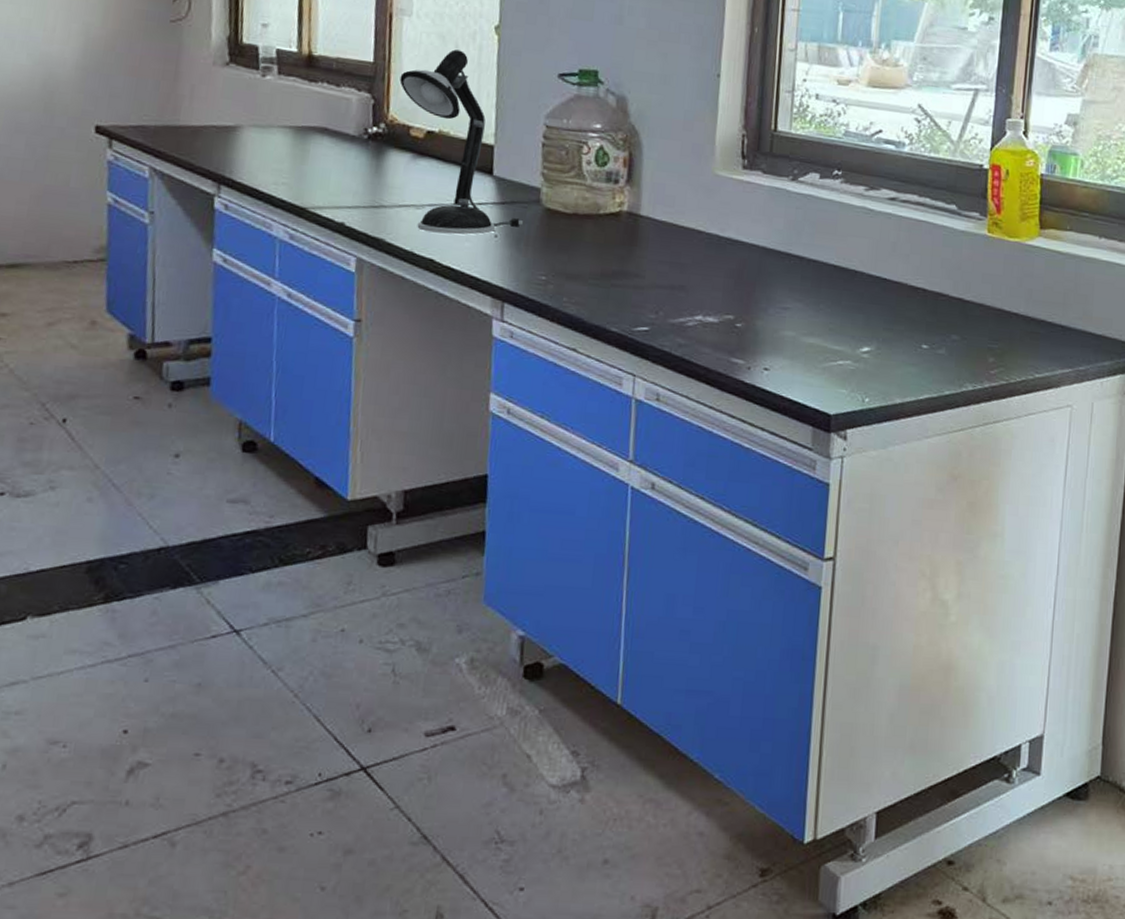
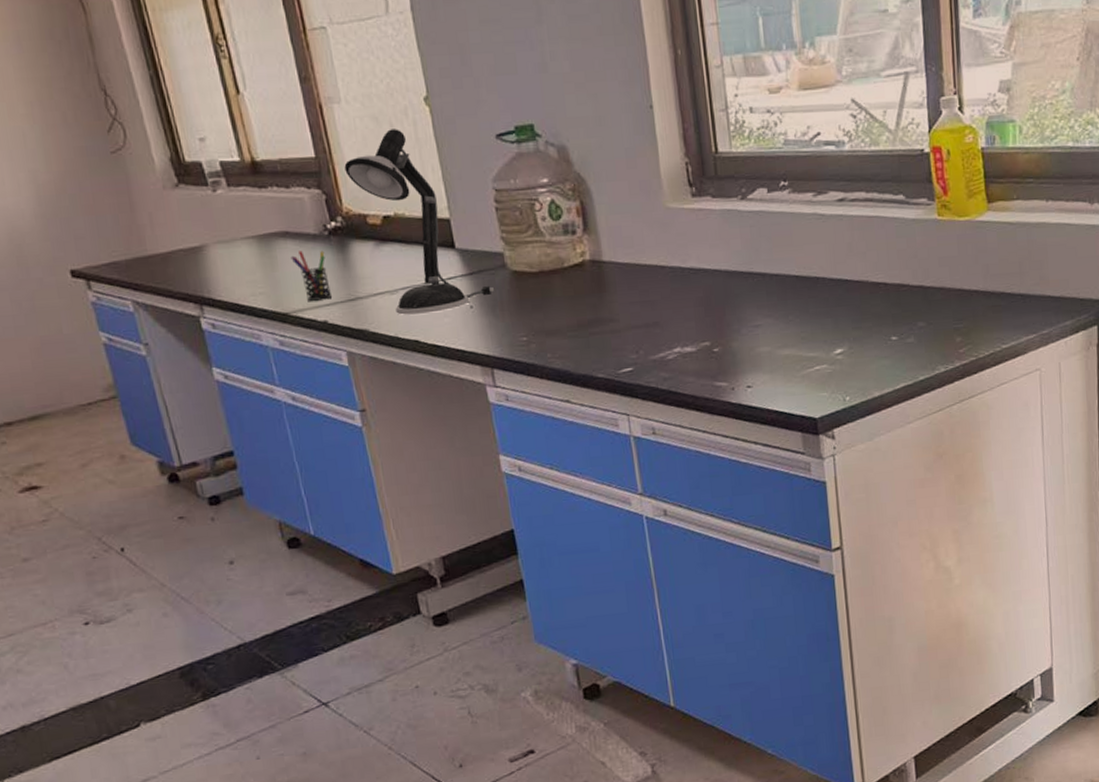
pen holder: none [323,149,359,202] -> present [290,250,333,301]

